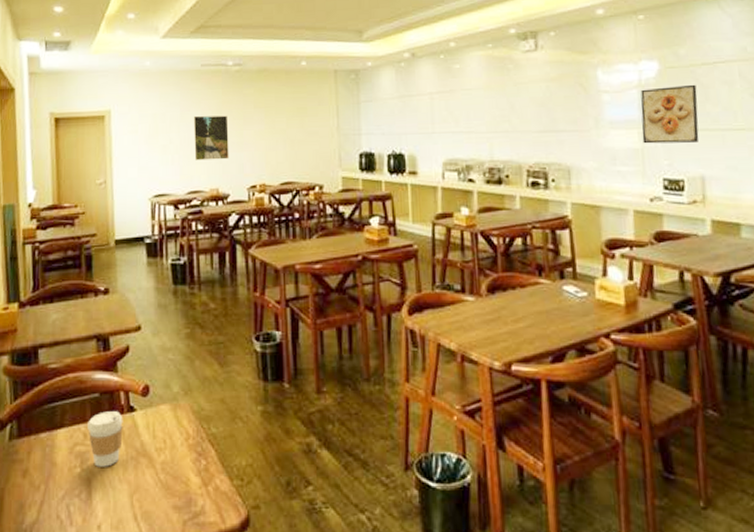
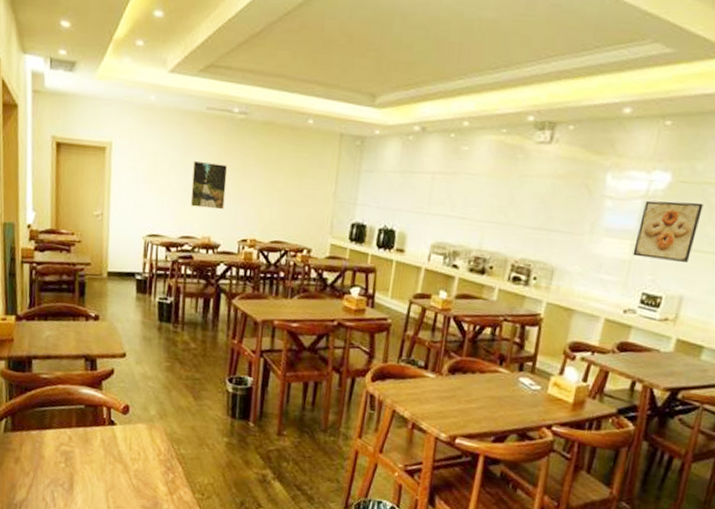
coffee cup: present [87,411,123,467] -> none [72,421,104,467]

